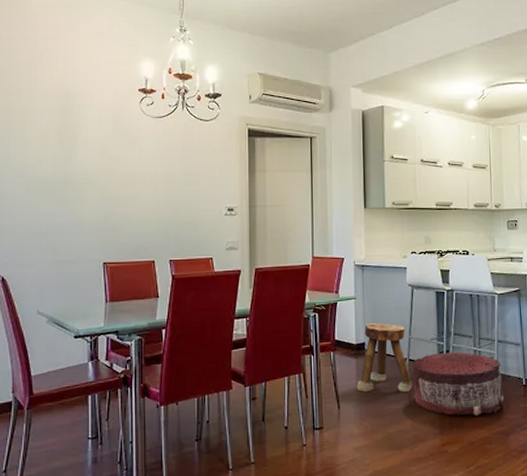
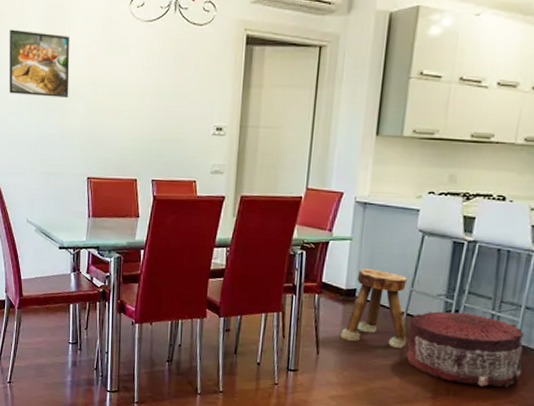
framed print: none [16,125,82,188] -> present [8,29,70,98]

